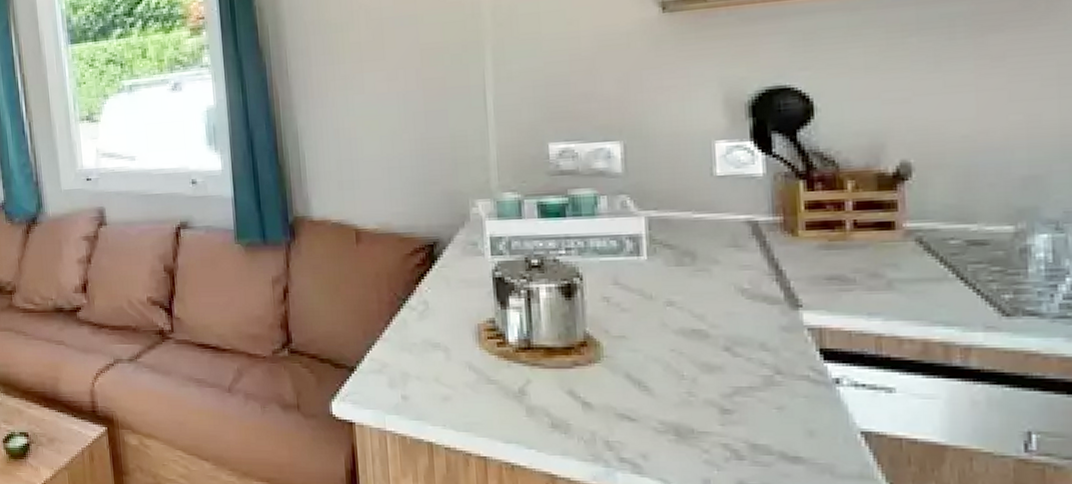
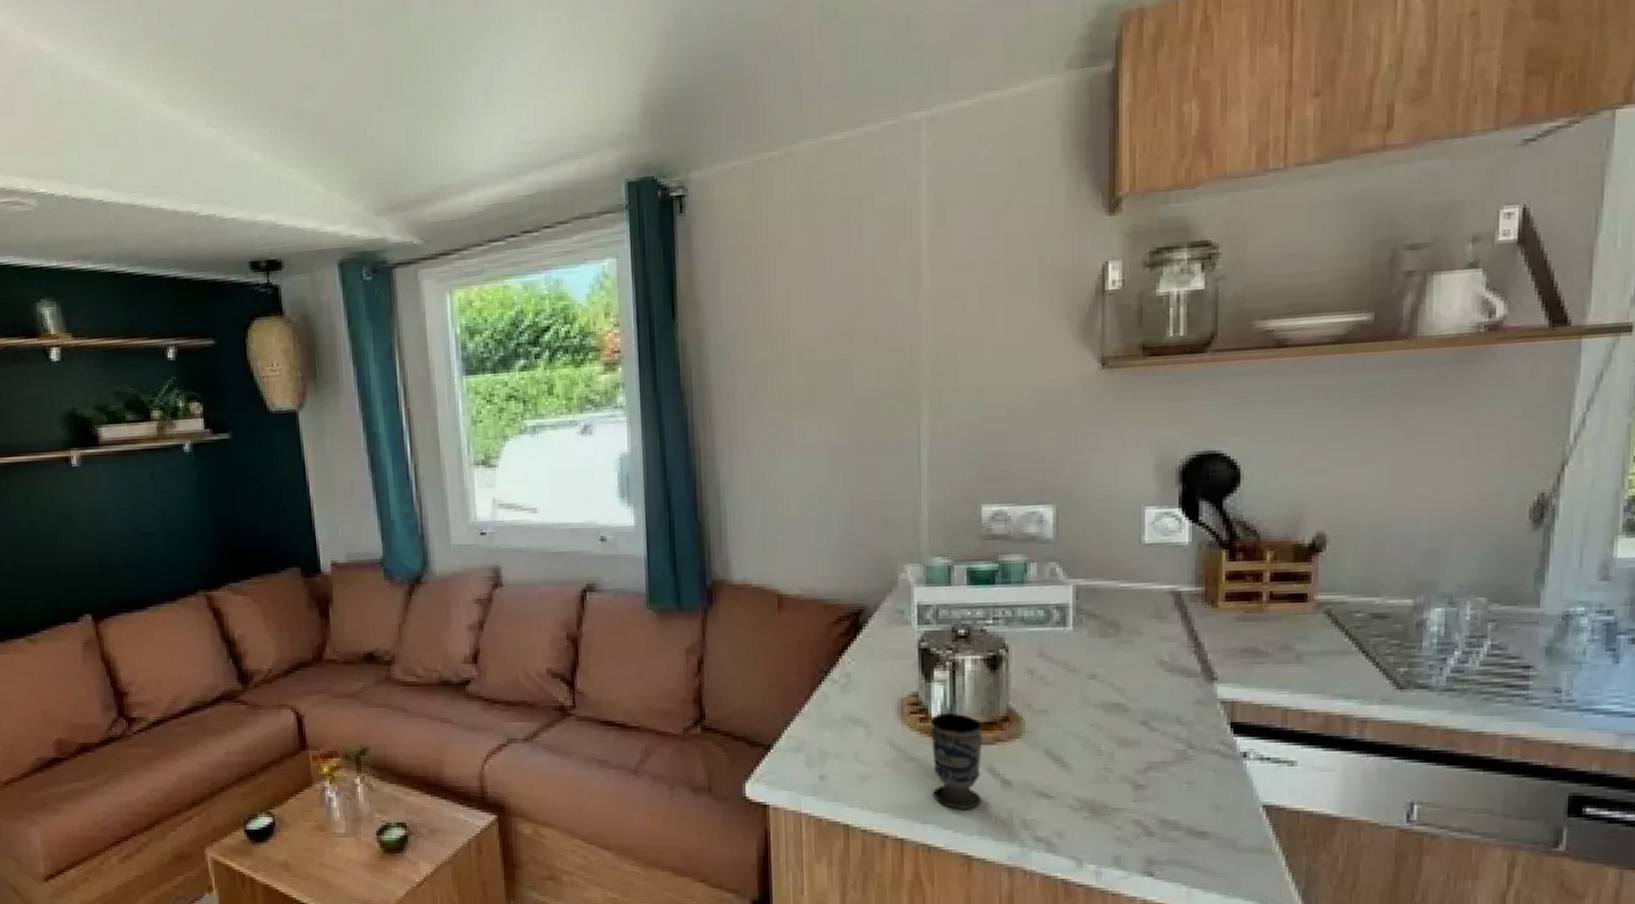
cup: none [507,339,564,430] -> present [930,714,983,809]

